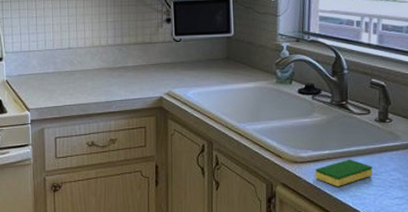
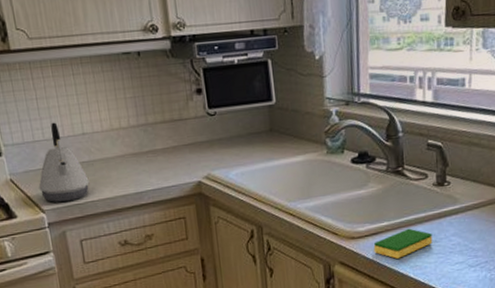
kettle: none [28,37,69,104] -> present [38,122,90,203]

